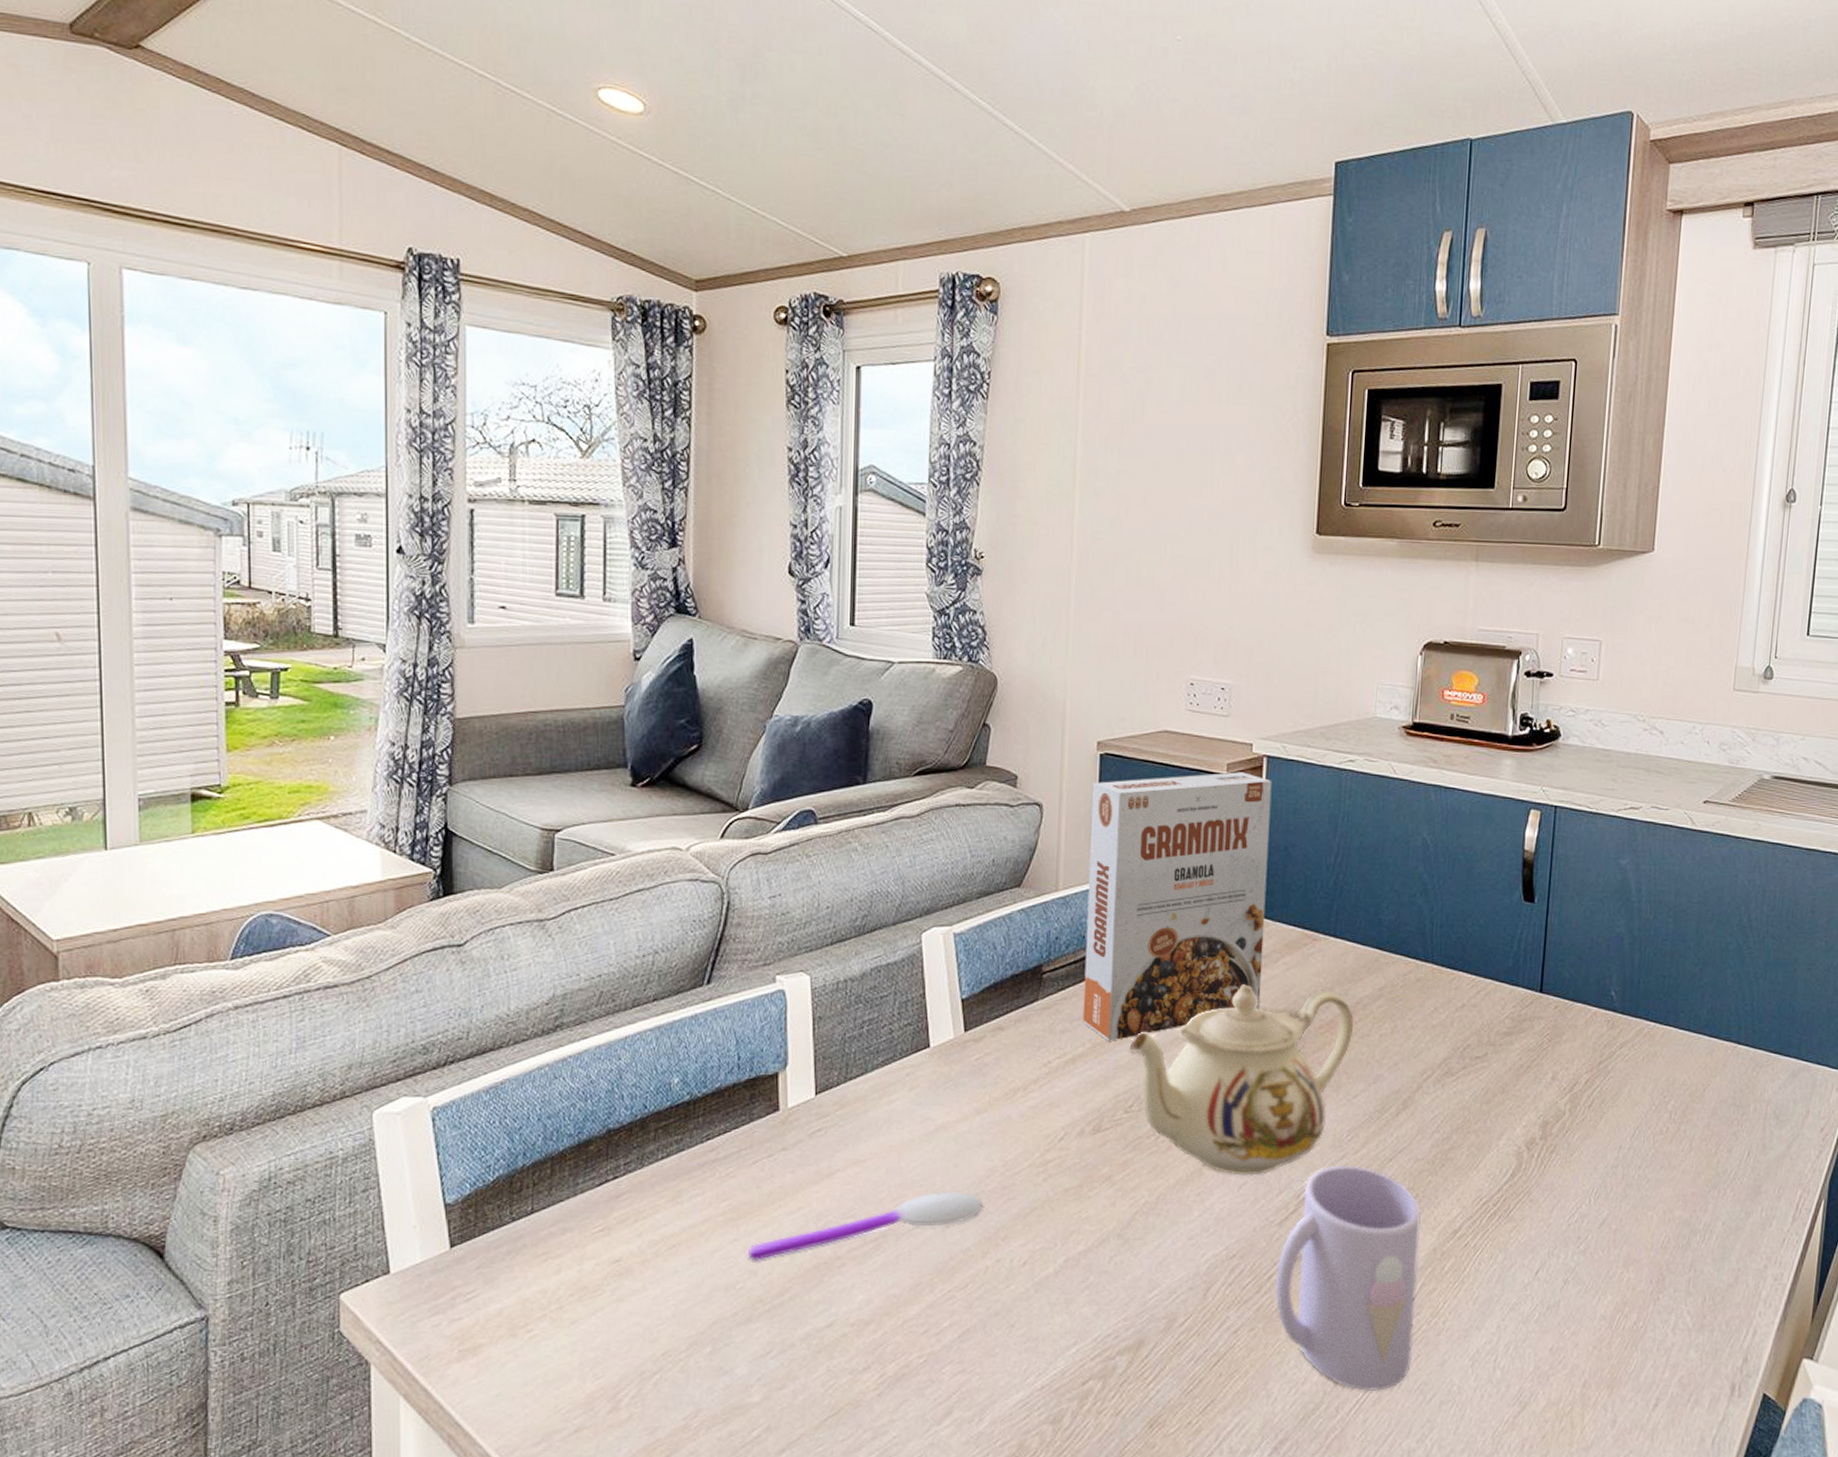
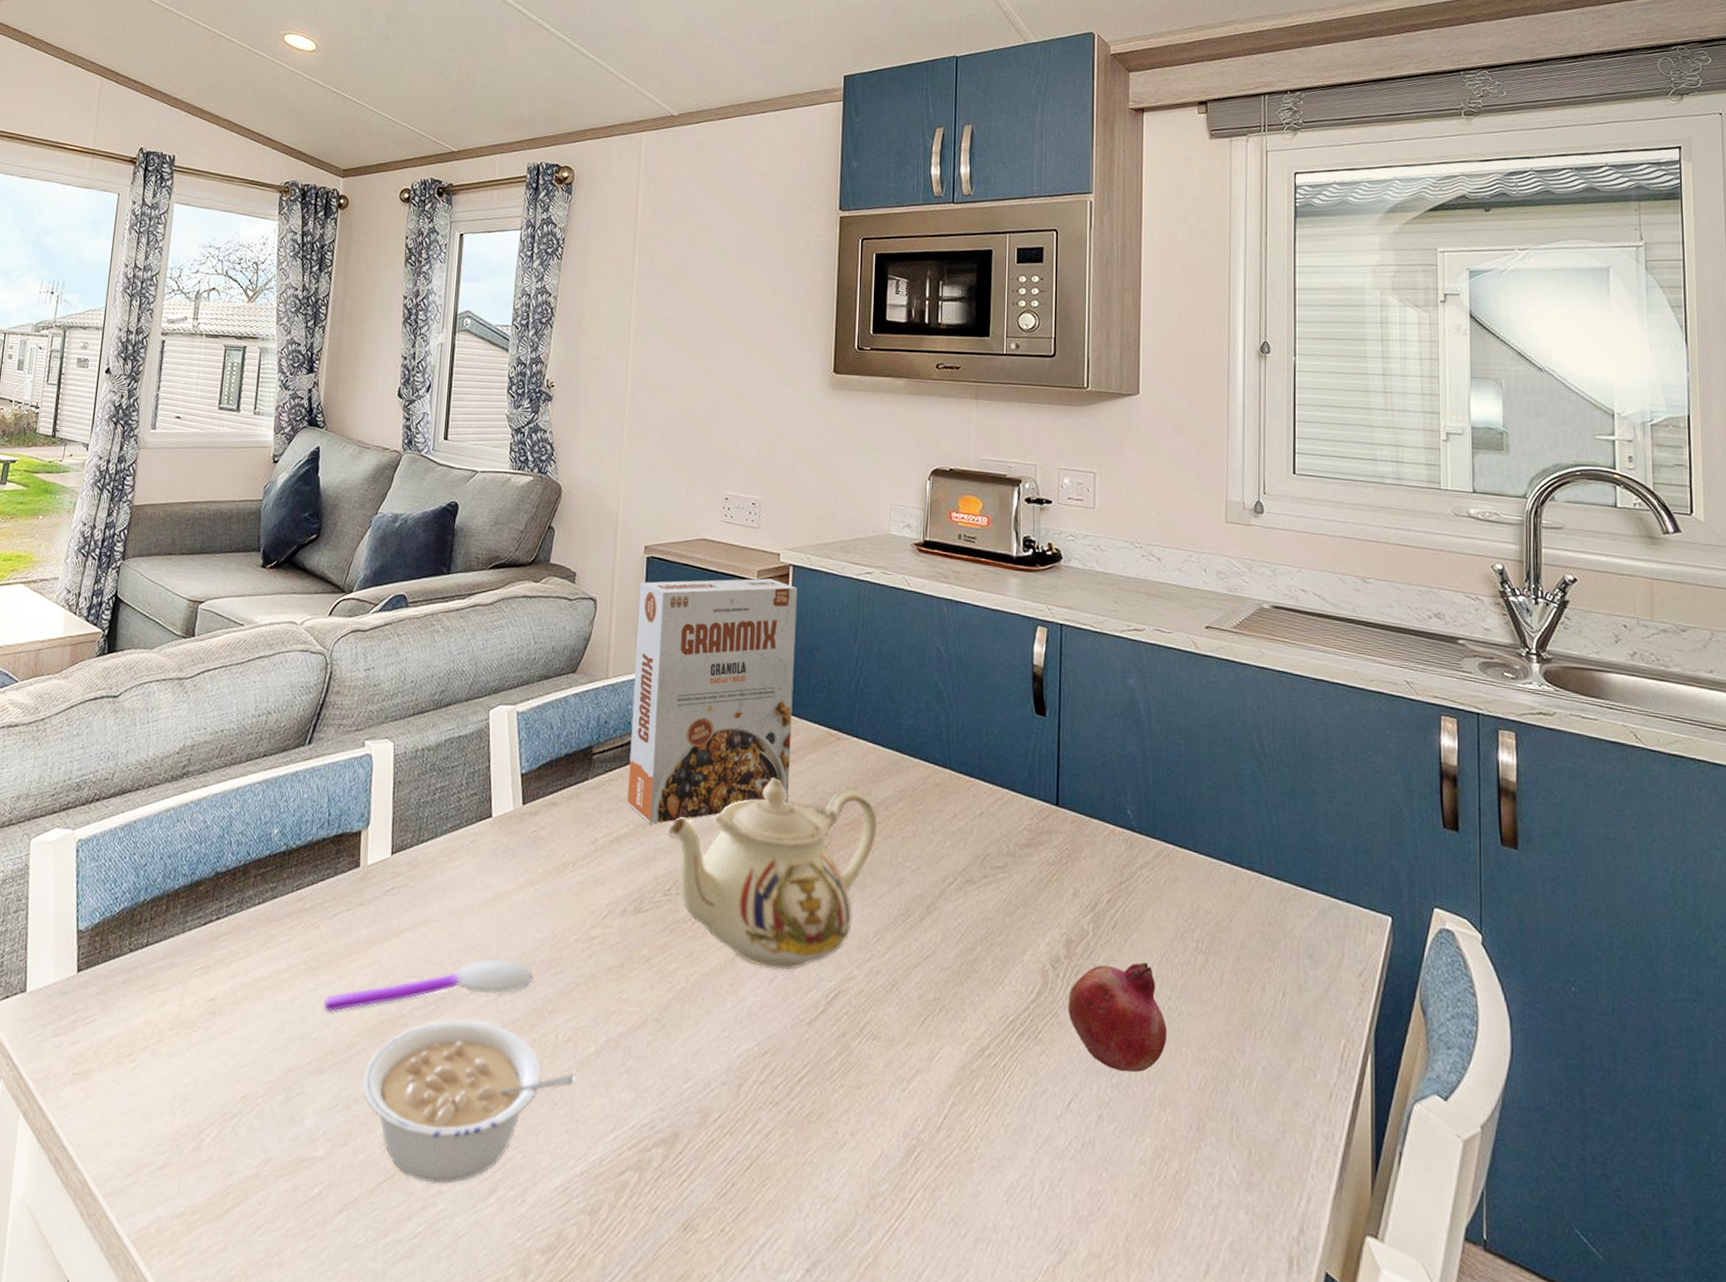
legume: none [797,1254,1034,1414] -> present [362,1019,576,1184]
mug: present [1275,1165,1421,1391] -> none [805,968,948,1218]
fruit: none [1540,1137,1635,1239] -> present [1068,962,1167,1073]

